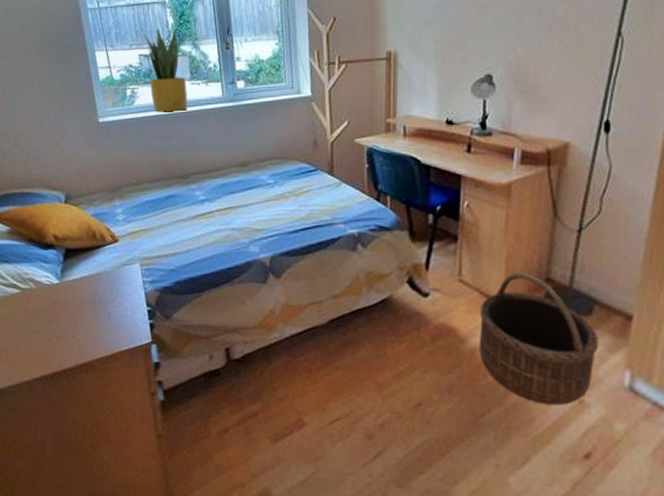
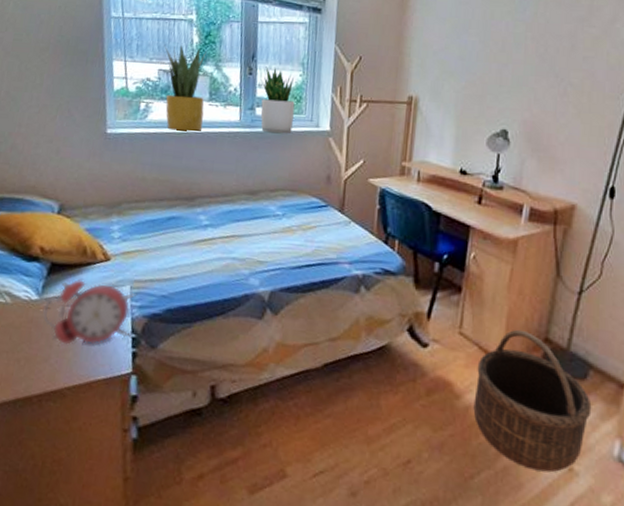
alarm clock: none [65,261,147,322] -> present [43,278,138,345]
planter: none [239,38,274,105] -> present [260,66,295,134]

